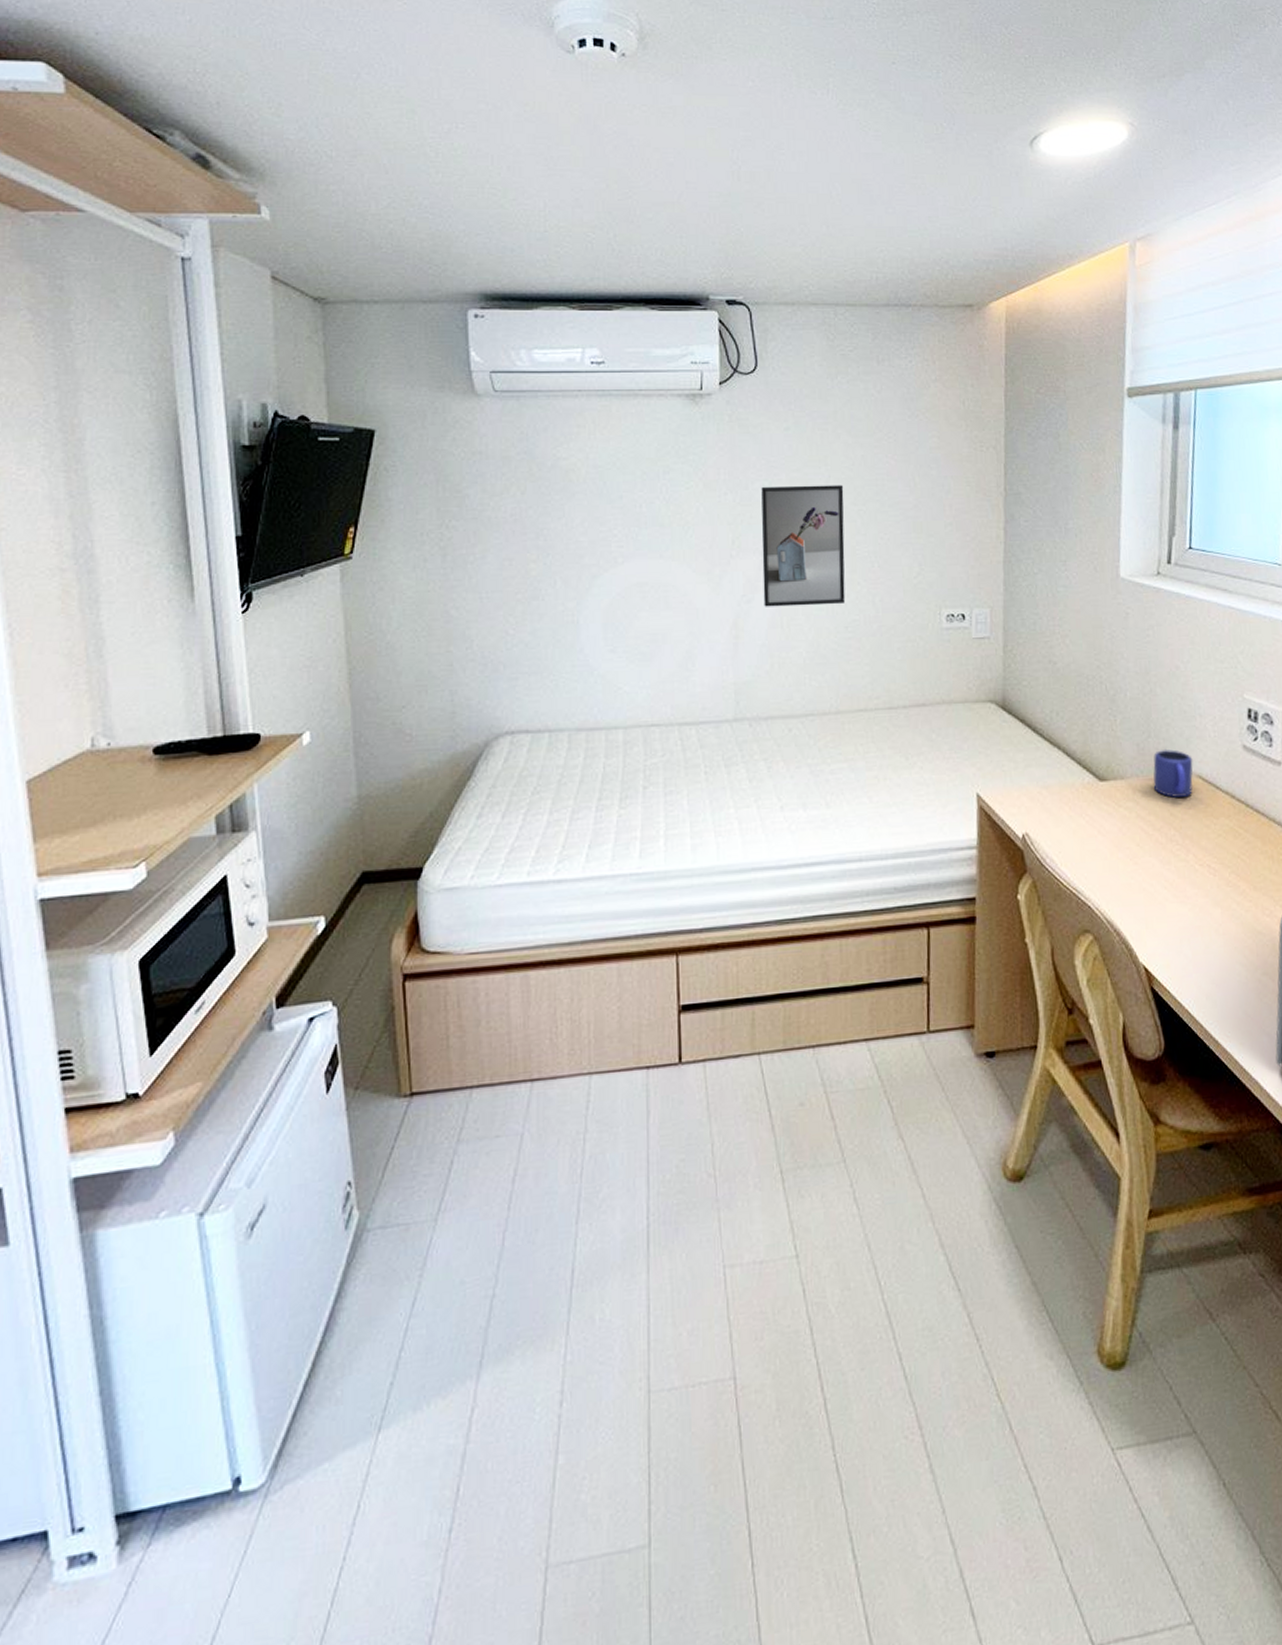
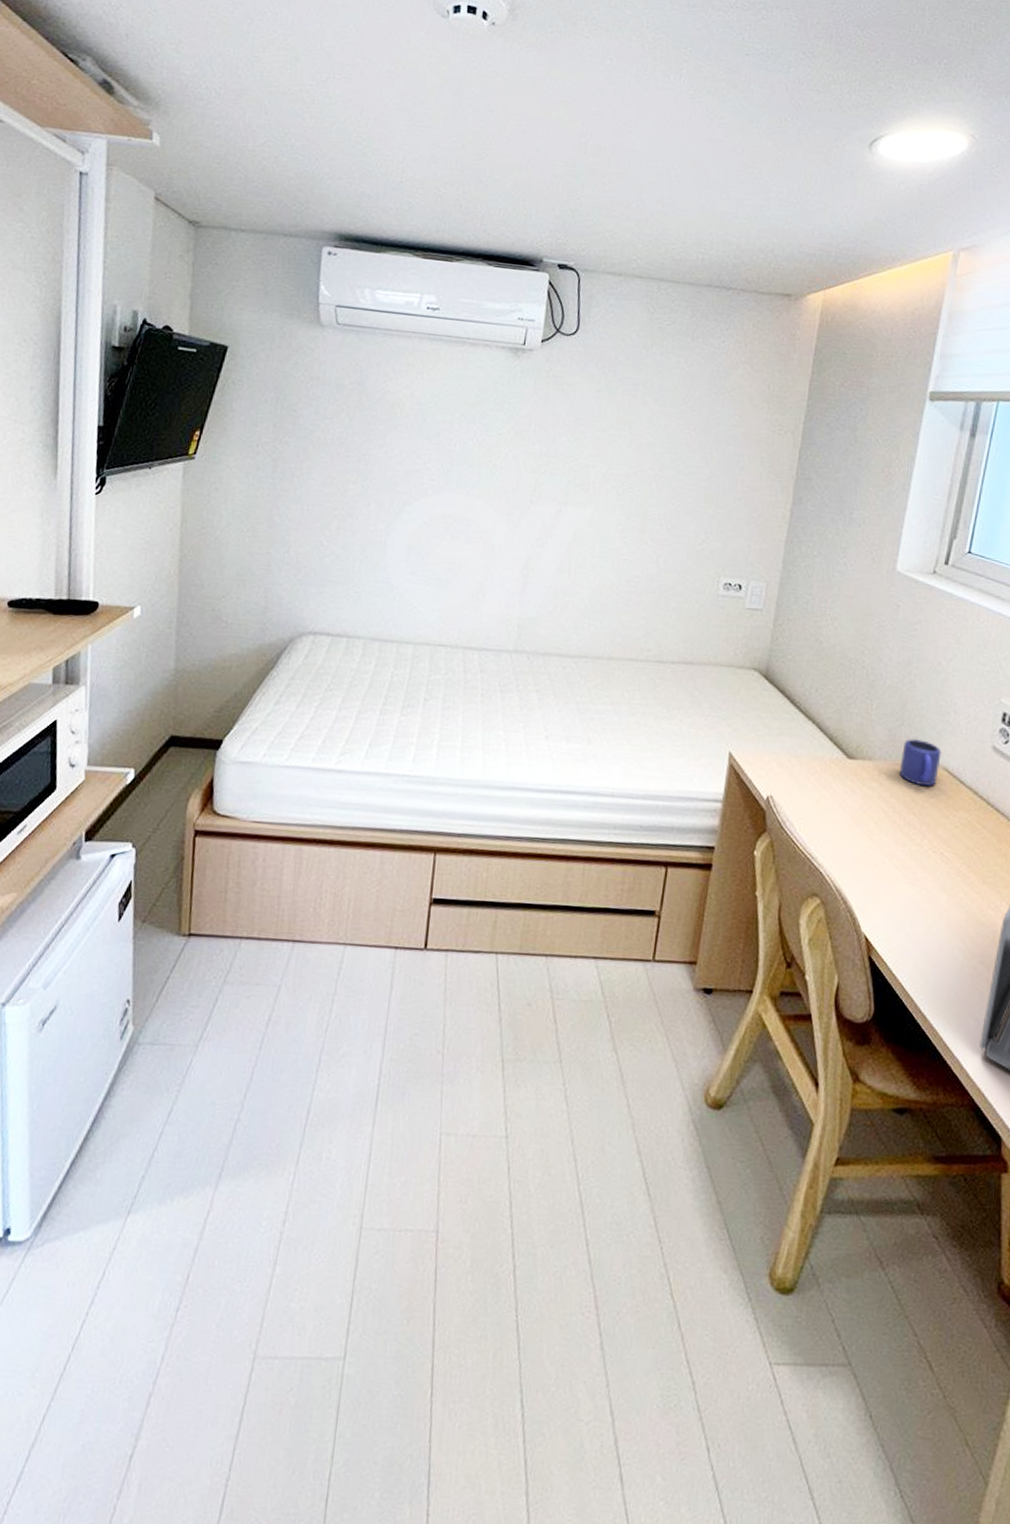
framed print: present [761,485,846,607] -> none [555,442,644,559]

